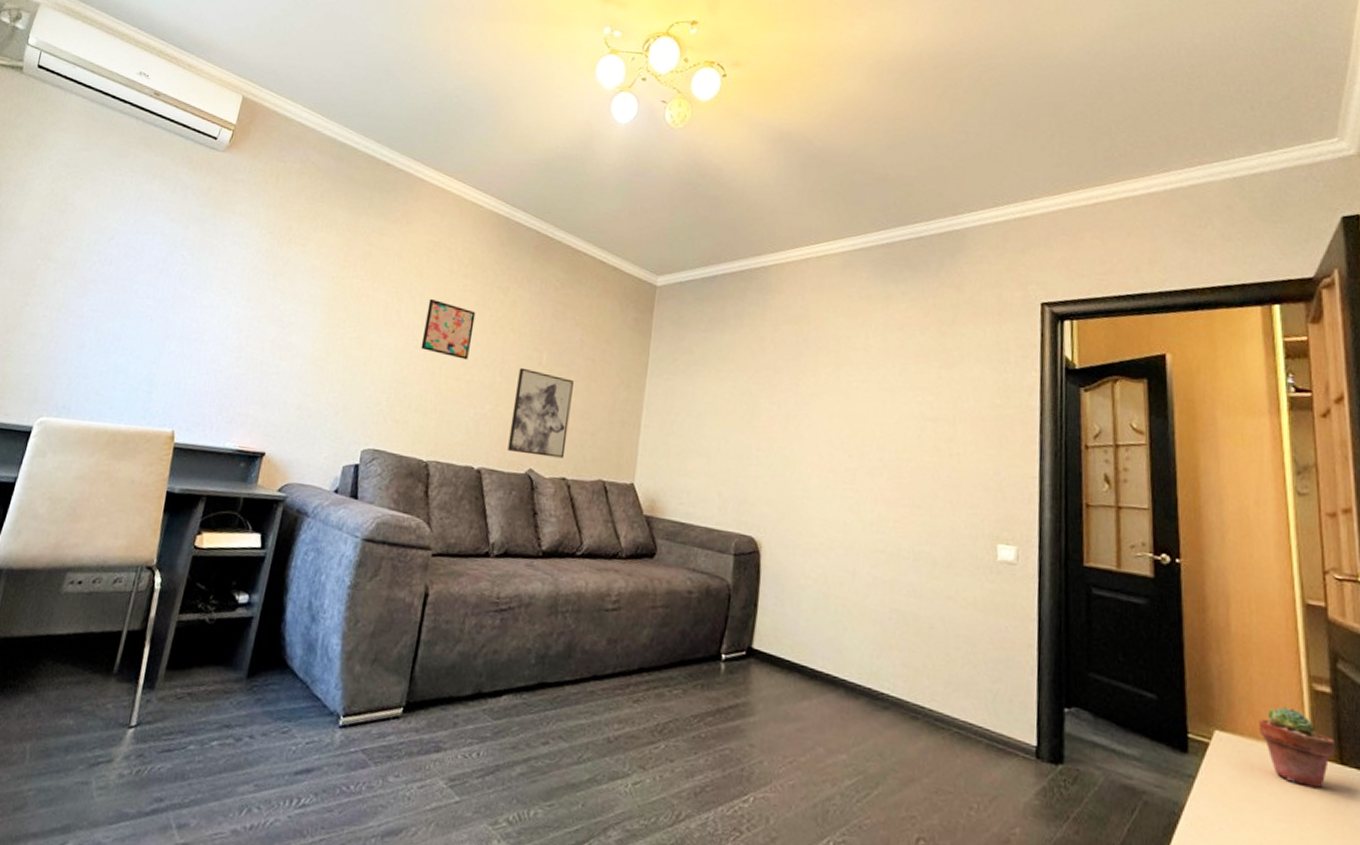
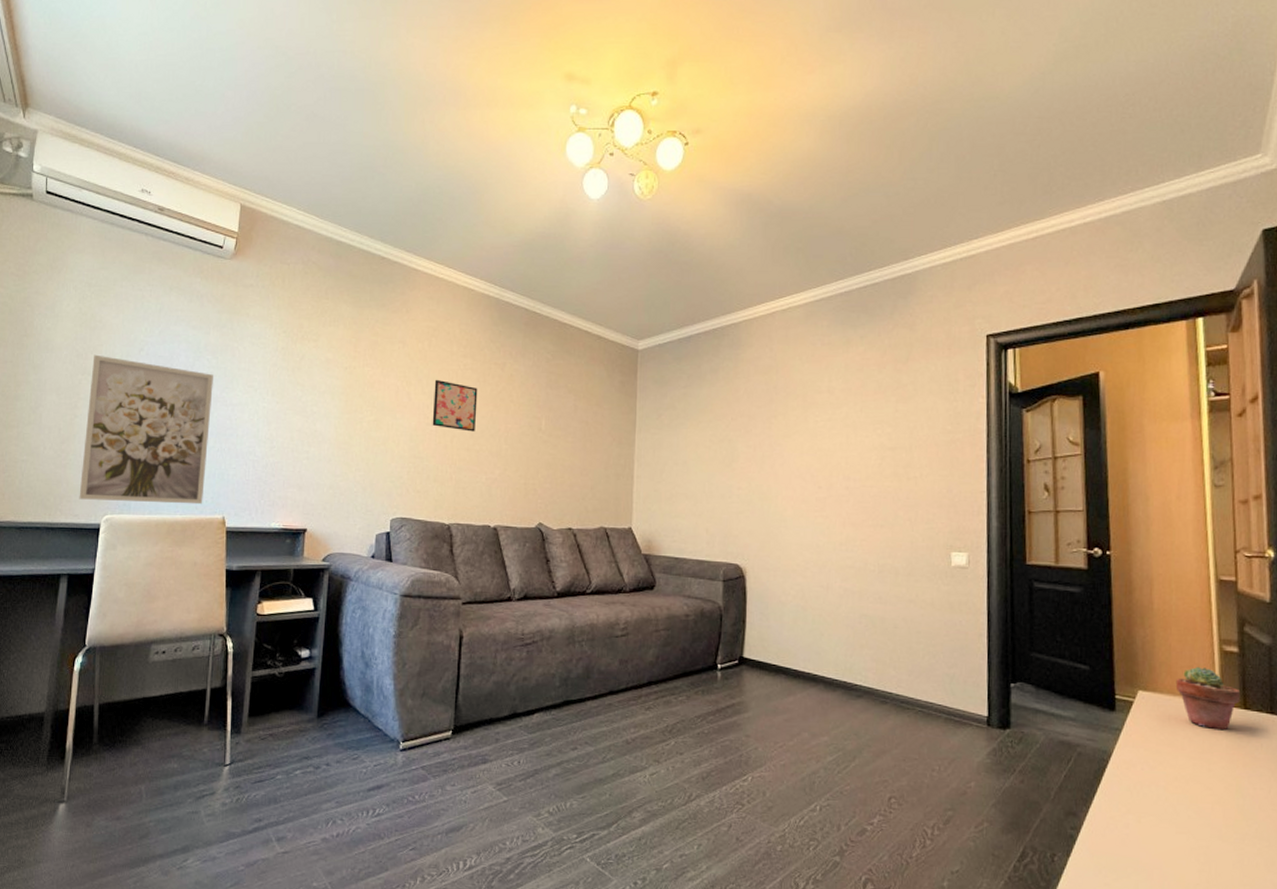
wall art: none [14,239,187,415] -> present [79,354,214,505]
wall art: present [507,367,574,459] -> none [518,434,571,511]

